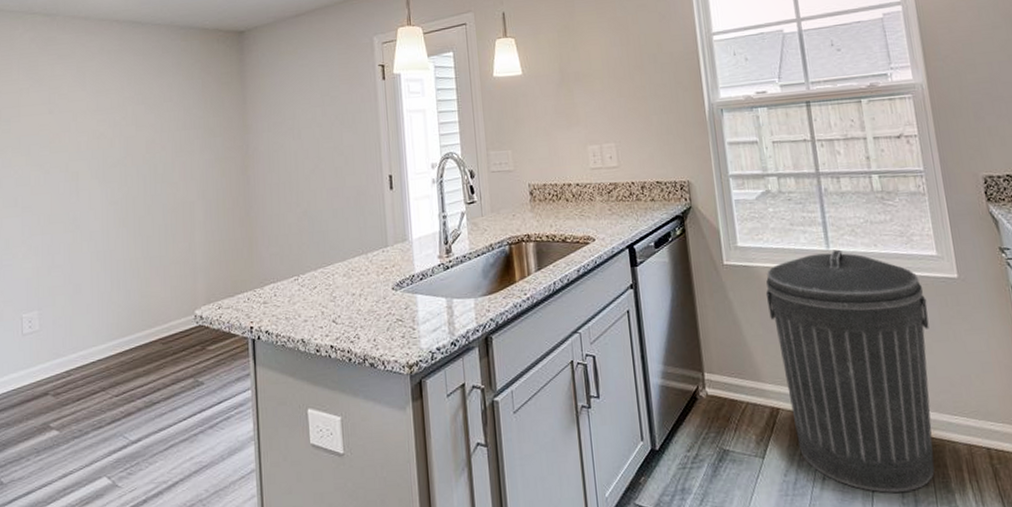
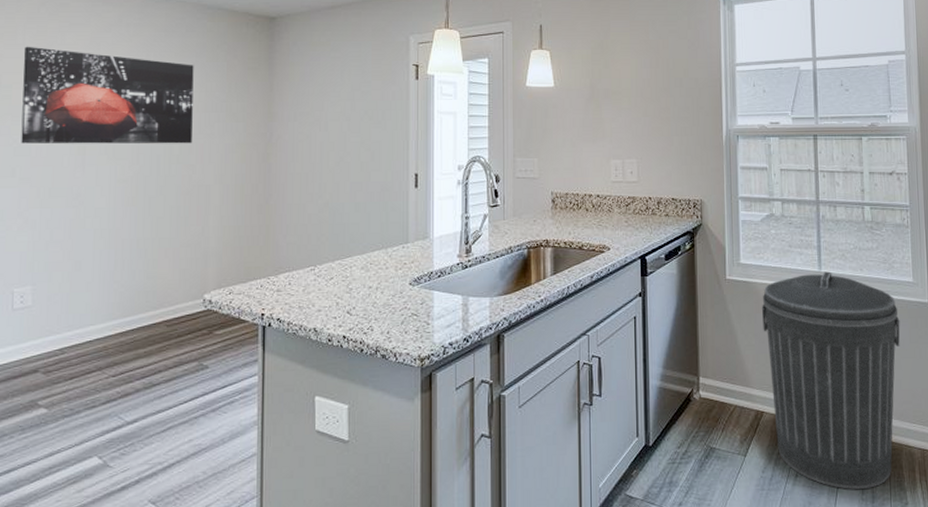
wall art: none [19,80,174,174] -> present [21,46,194,144]

